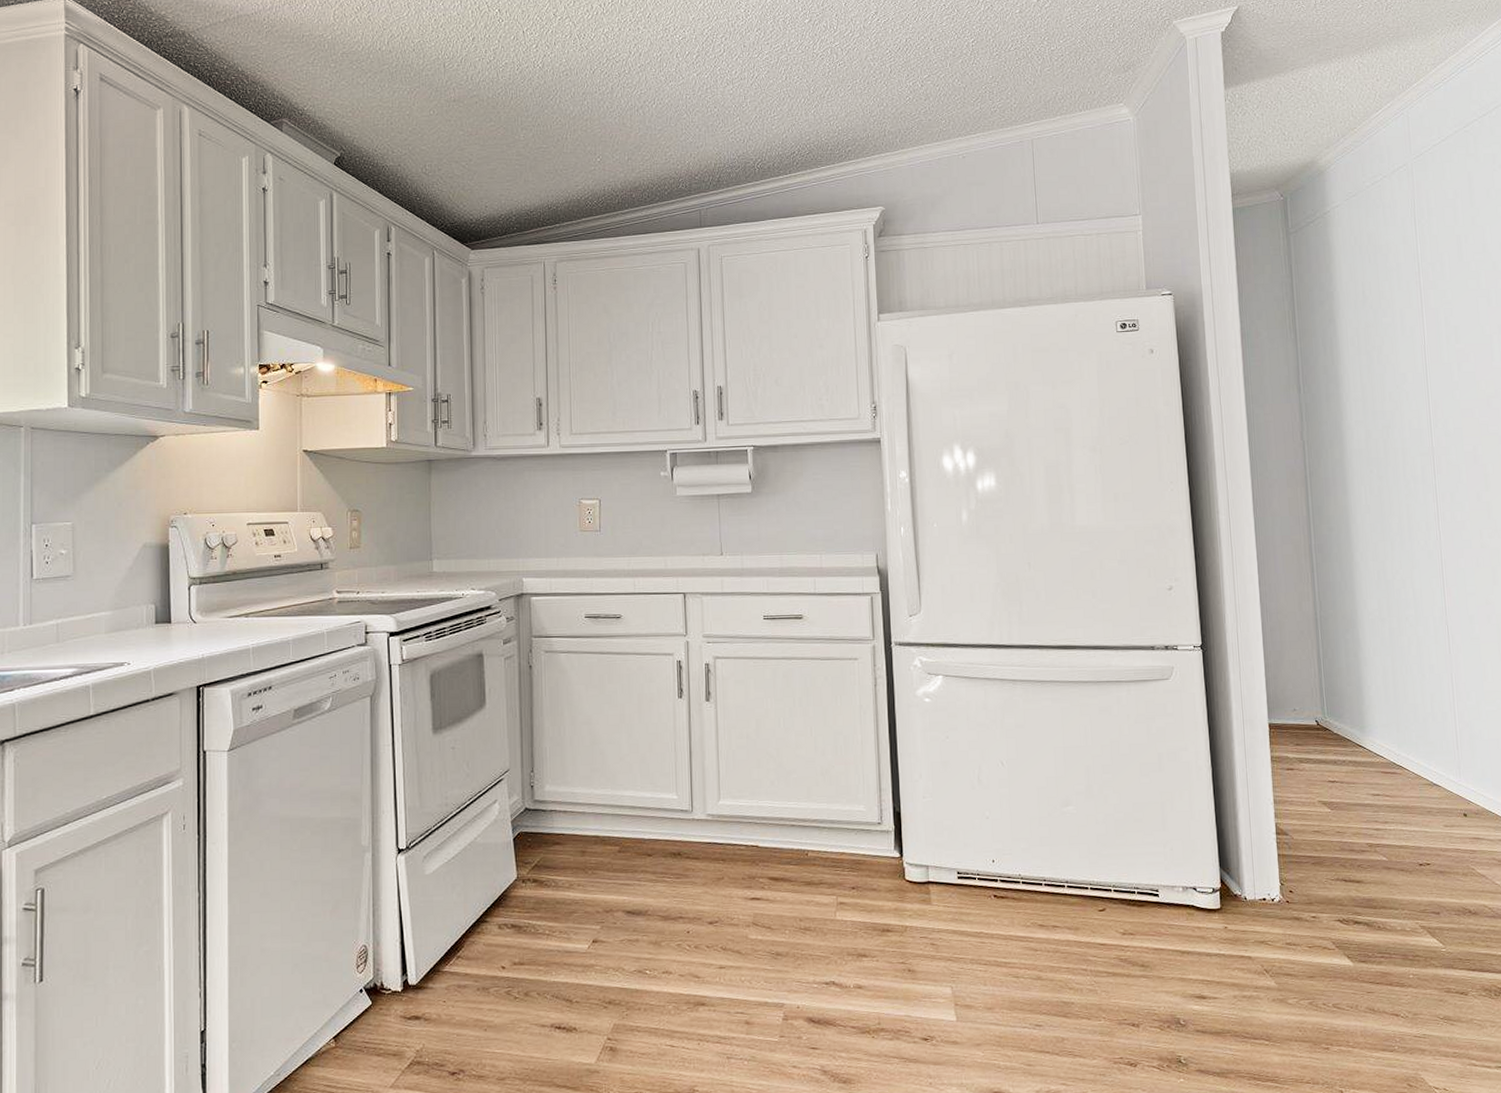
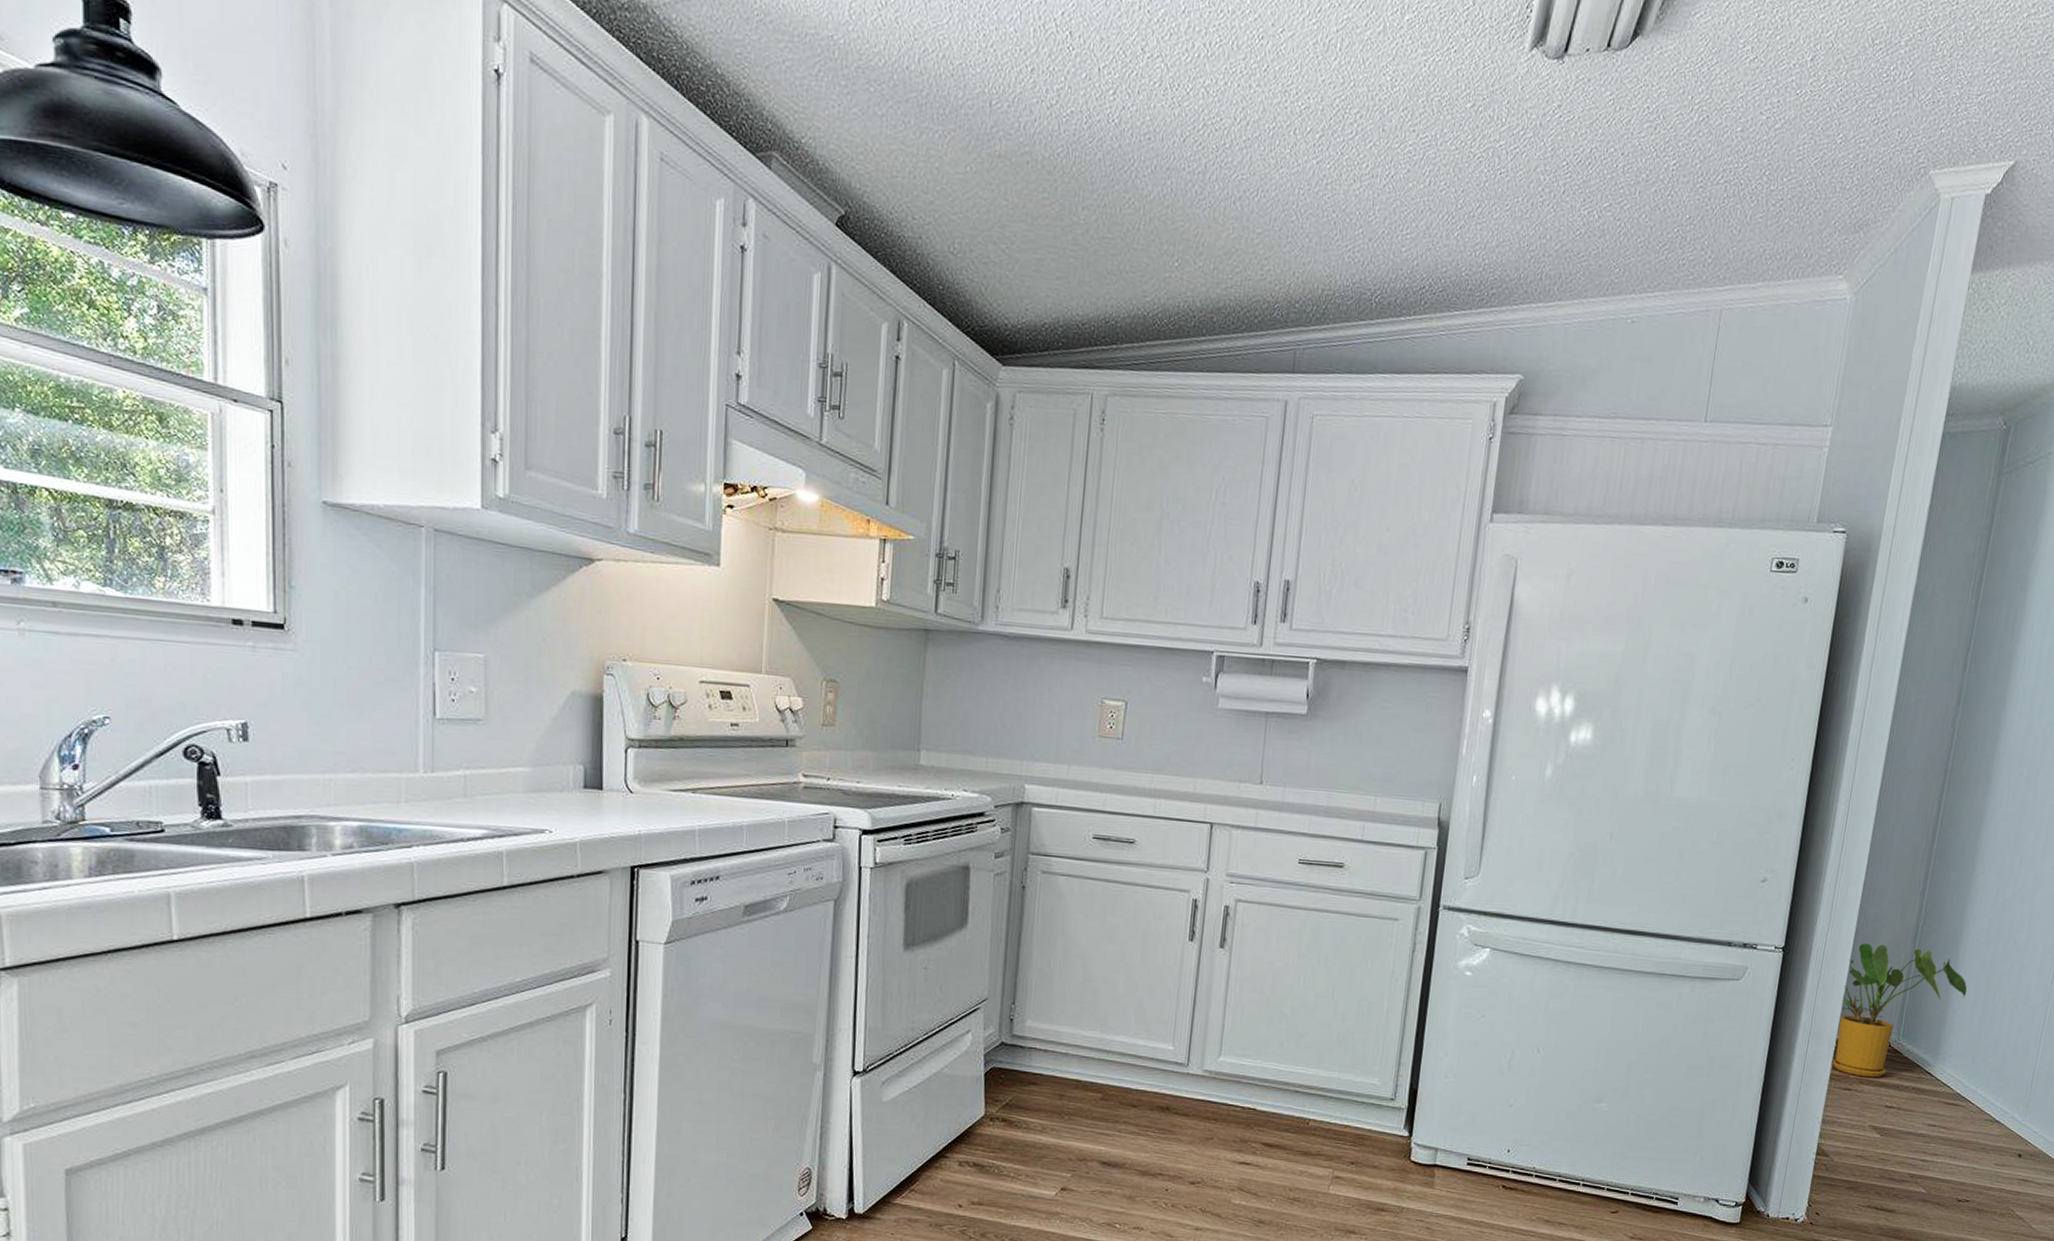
house plant: none [1262,633,1376,756] -> present [1831,943,1968,1078]

